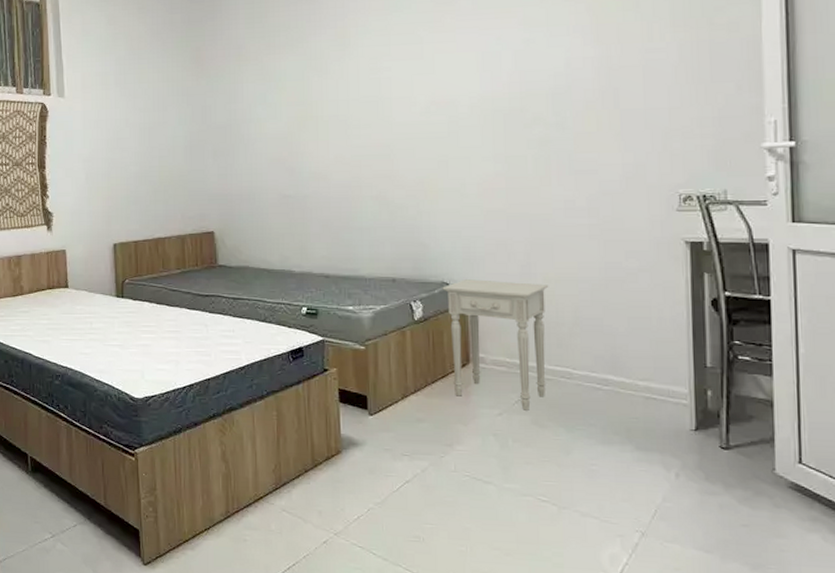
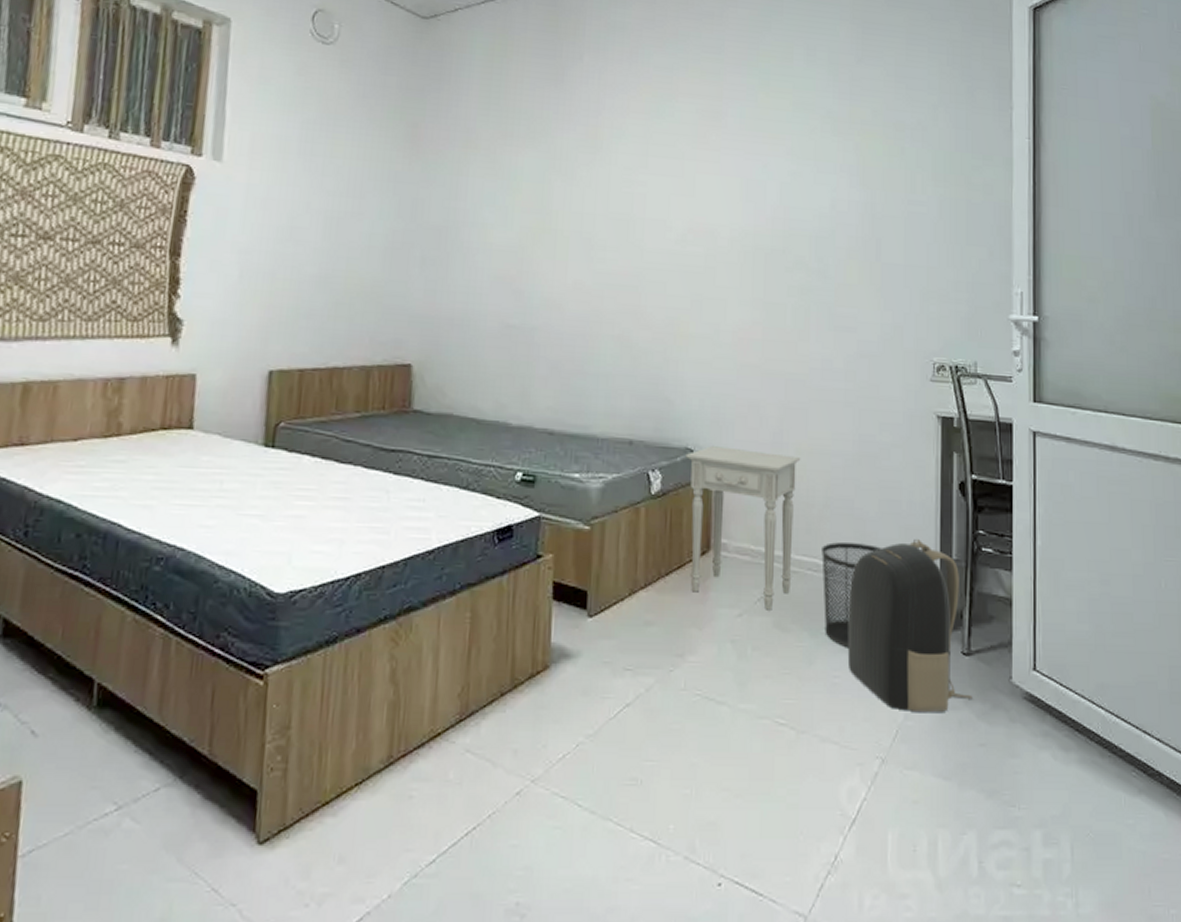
waste bin: none [573,354,633,442] -> present [821,542,882,648]
backpack: none [602,350,733,496] -> present [847,539,973,712]

